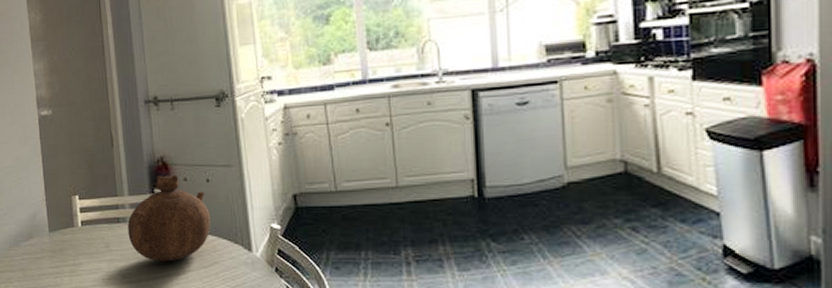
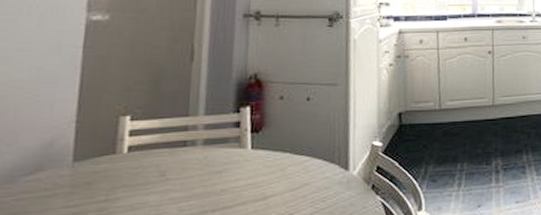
teapot: present [127,175,211,262] -> none [196,93,307,188]

